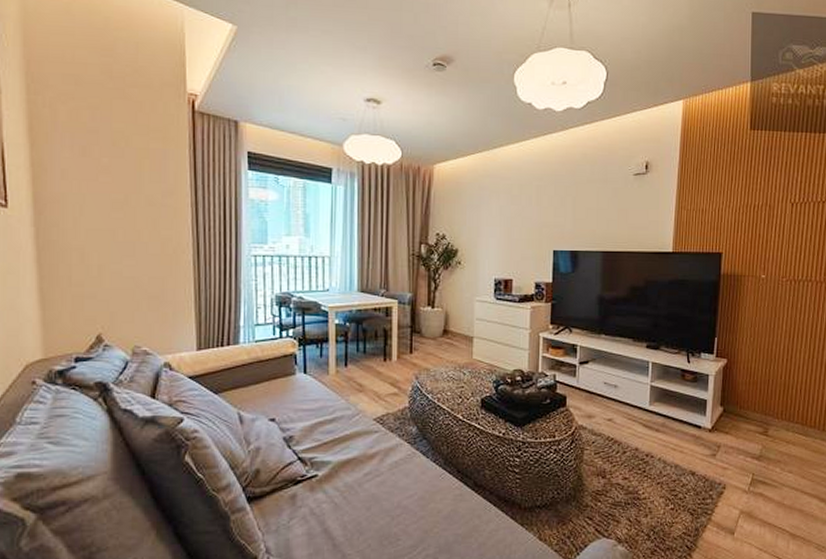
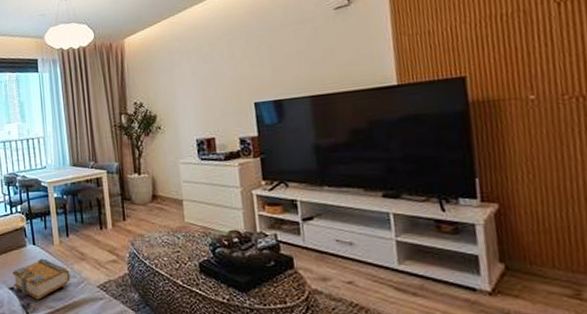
book: none [275,388,344,432] -> present [13,258,71,300]

